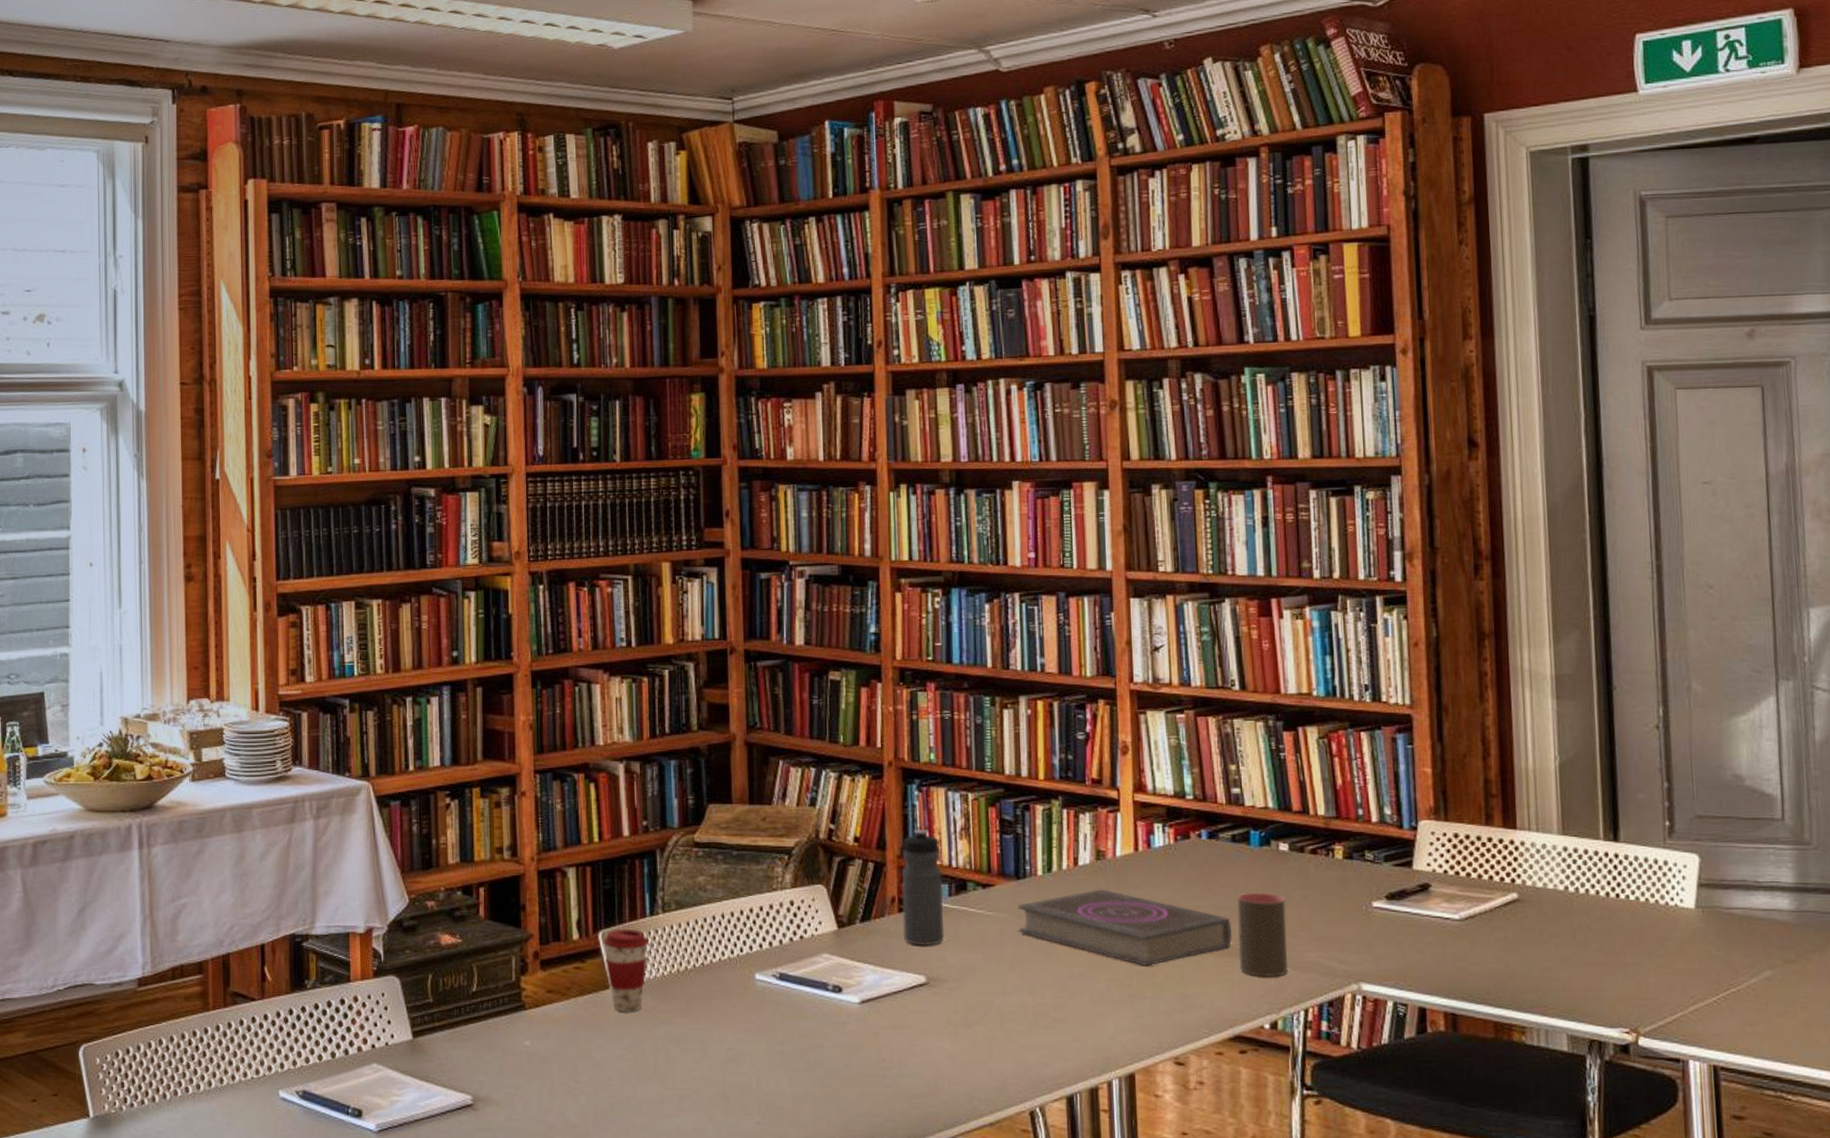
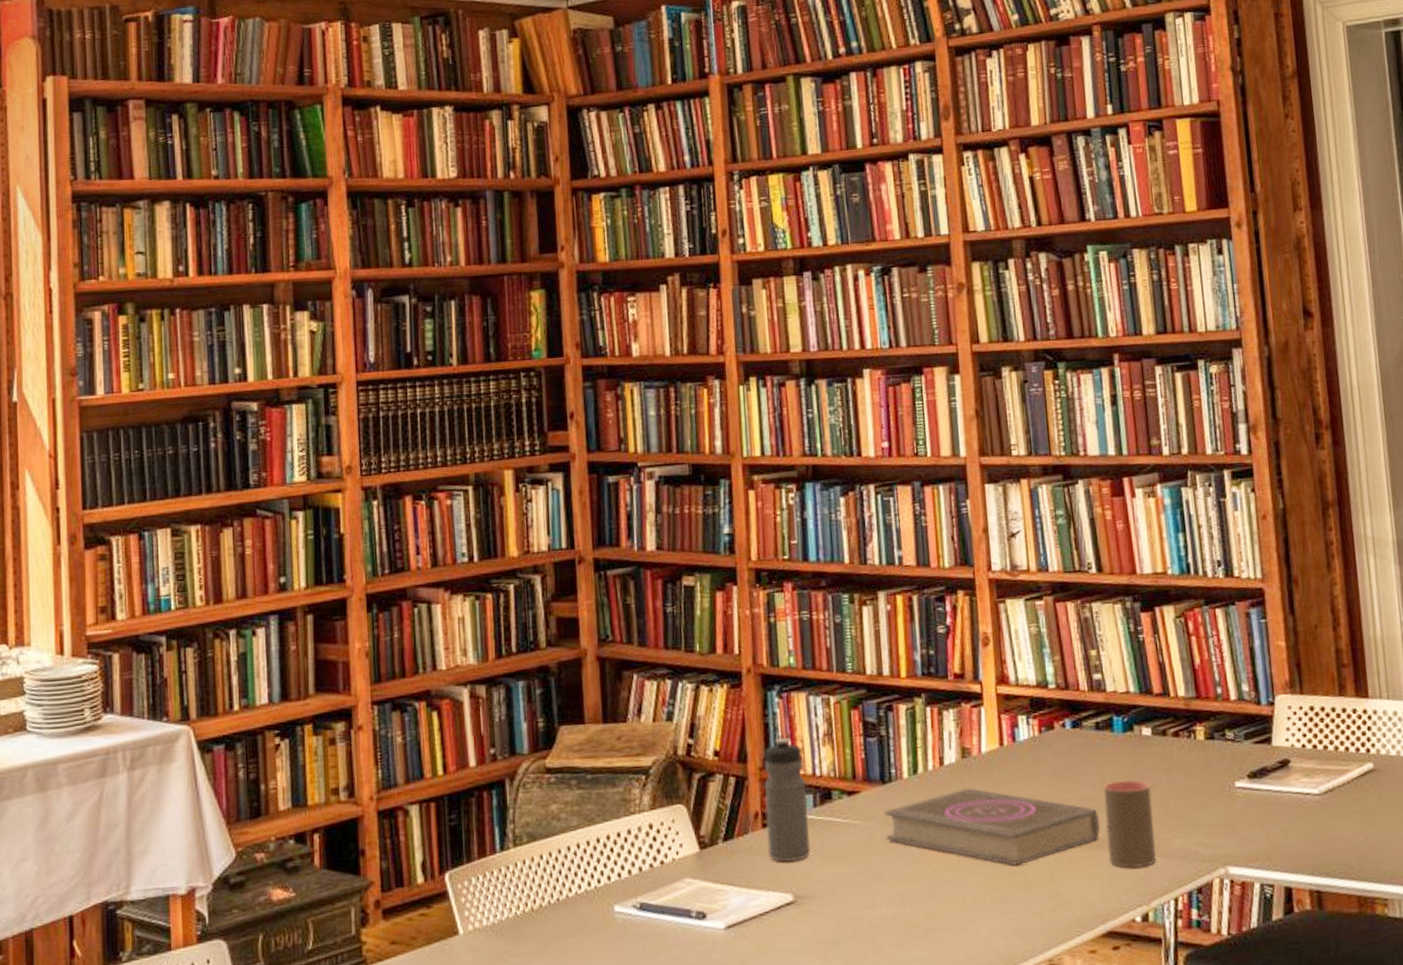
coffee cup: present [603,929,649,1011] -> none [450,867,500,959]

